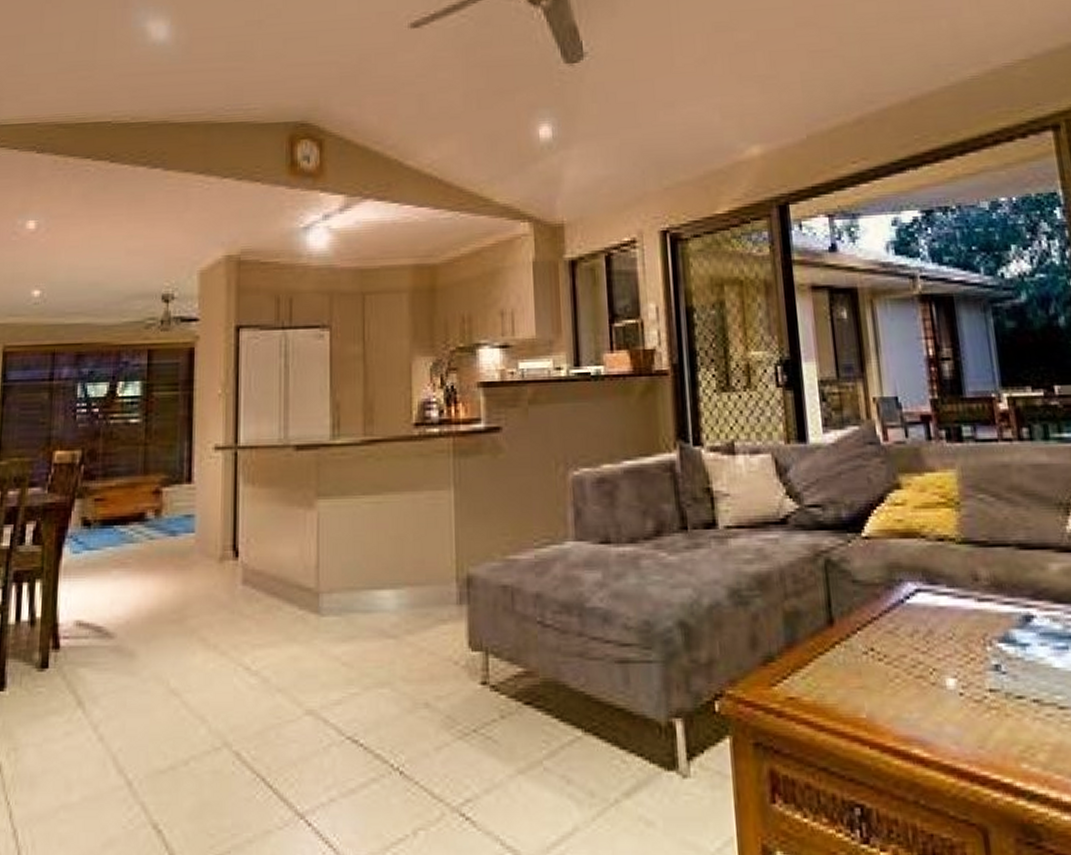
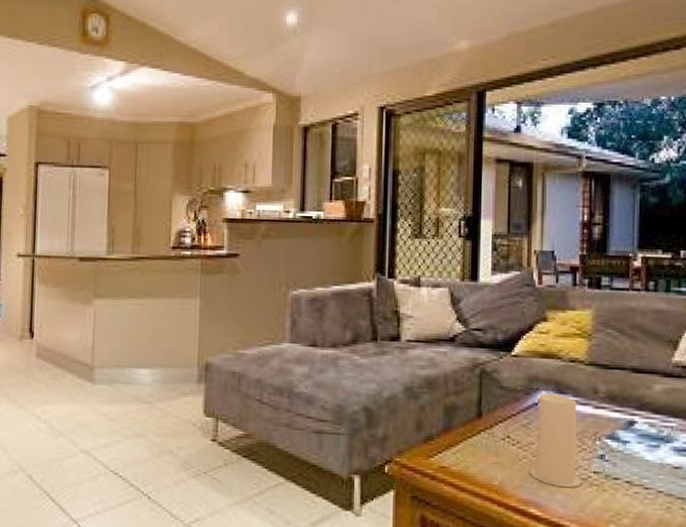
candle: none [904,585,978,715] -> present [529,393,583,488]

